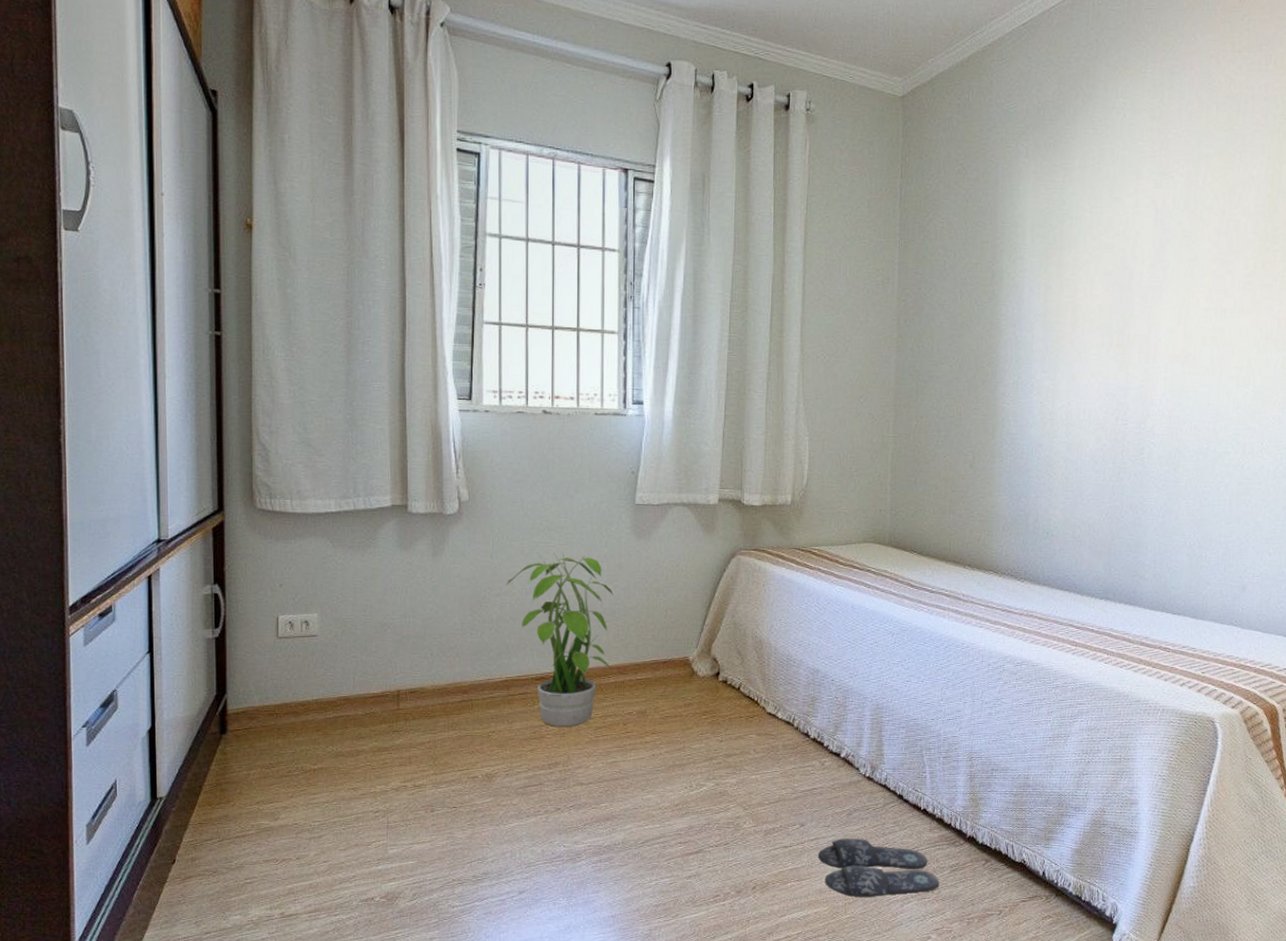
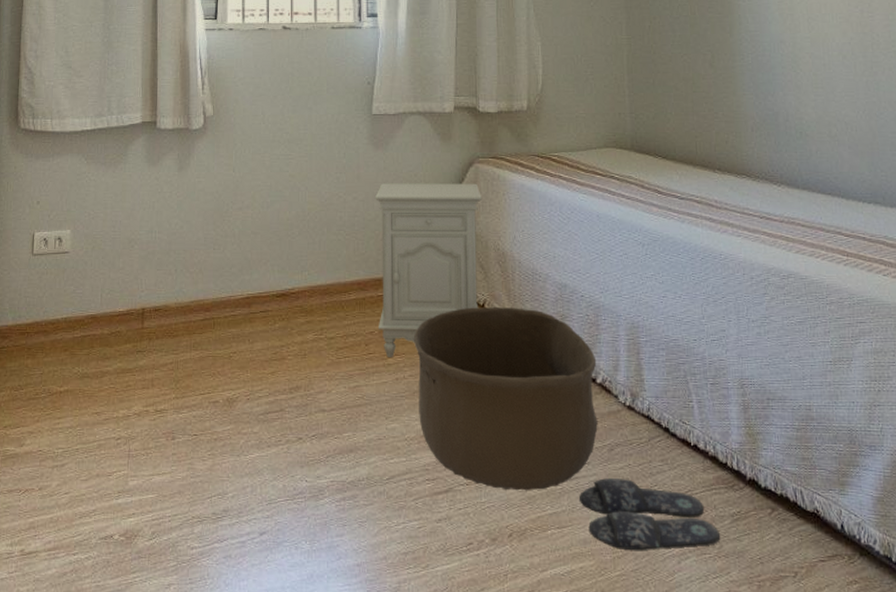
potted plant: present [505,552,614,728] -> none [247,164,353,348]
nightstand: none [636,572,743,736] -> present [375,183,483,357]
basket: none [670,690,842,851] -> present [413,307,598,491]

